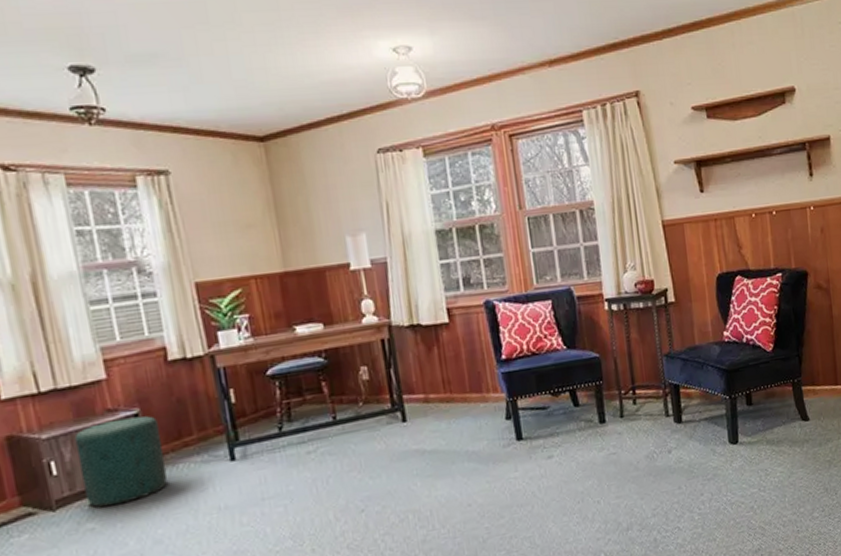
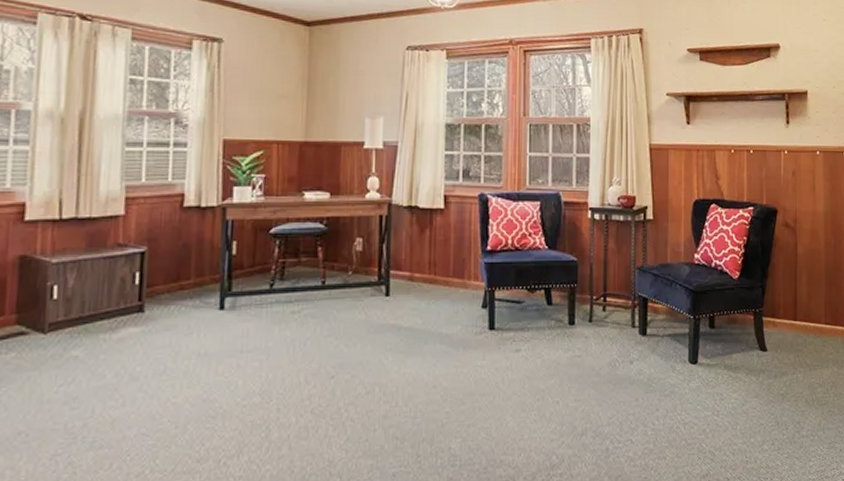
ottoman: present [74,416,168,508] -> none [78,254,162,337]

